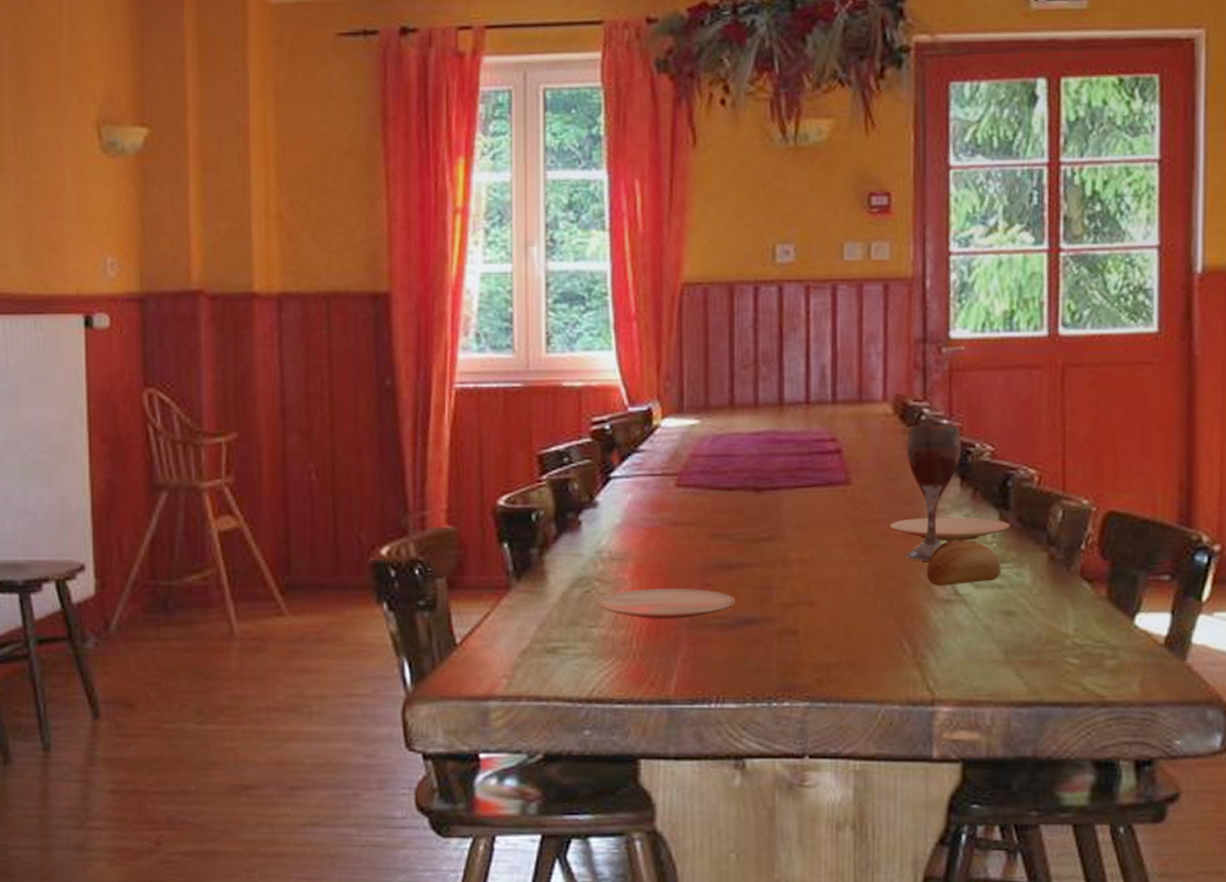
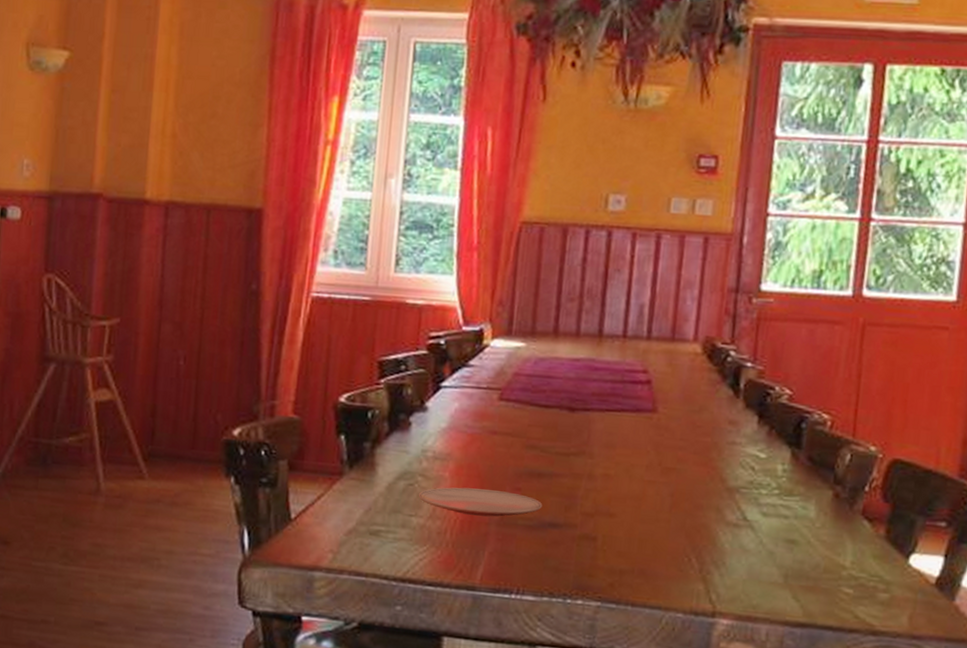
plate: present [890,517,1010,541] -> none [689,448,800,473]
cup: present [904,425,961,561] -> none [700,365,763,488]
bread roll: present [926,540,1001,586] -> none [718,471,789,512]

